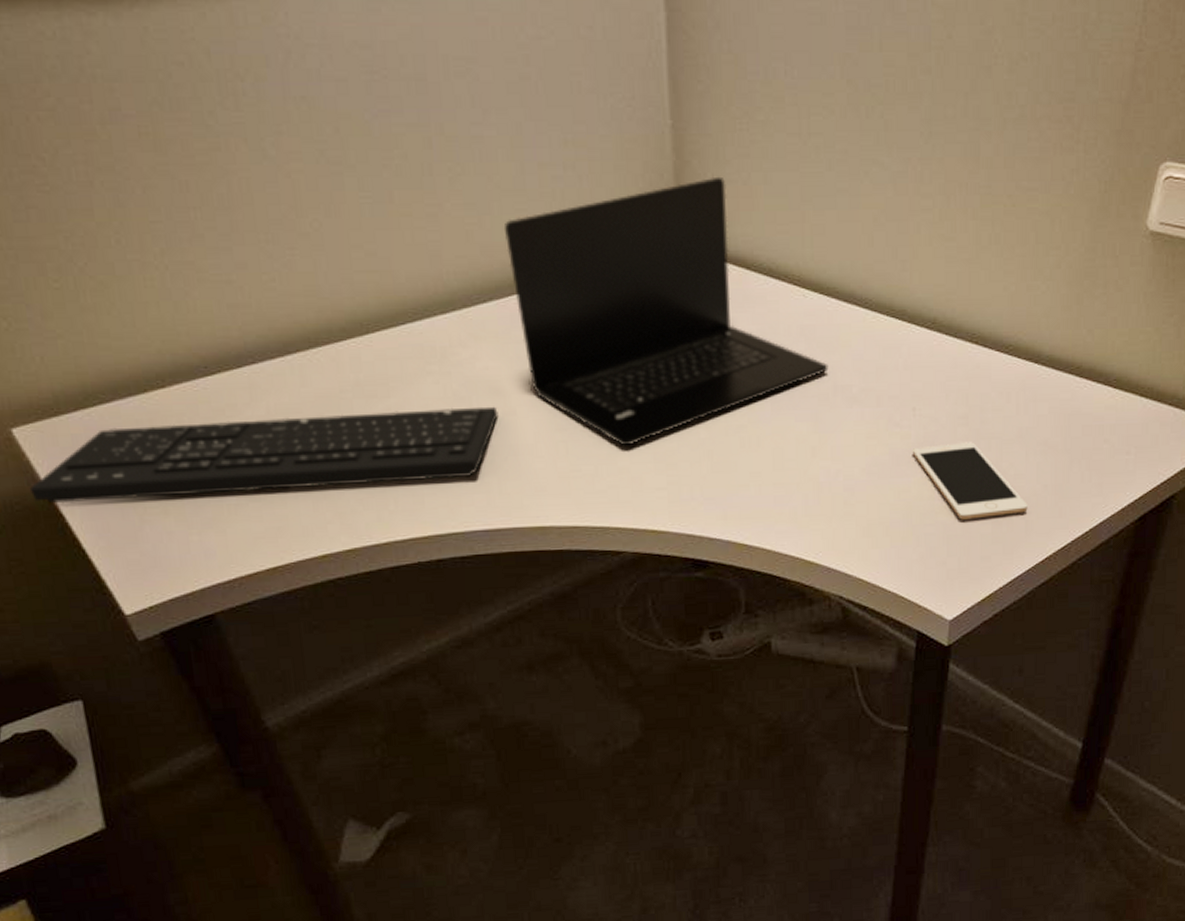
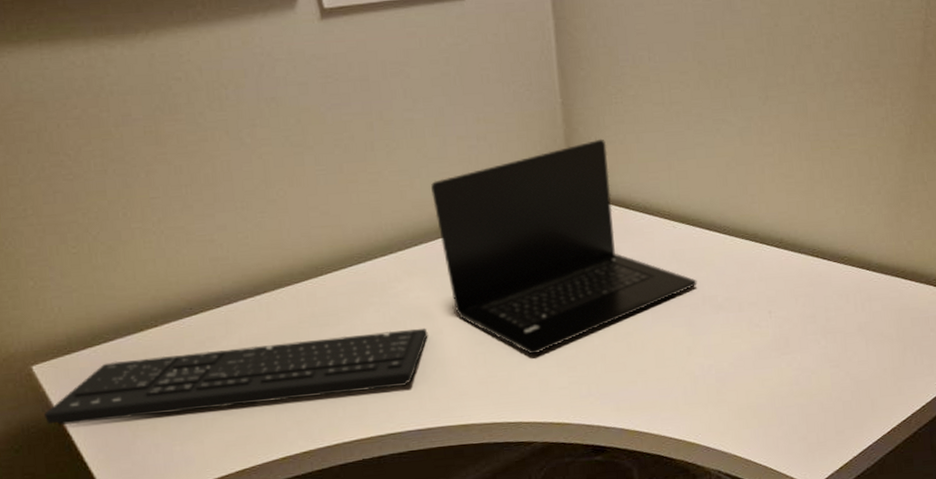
cell phone: present [912,442,1028,520] -> none [771,336,872,401]

